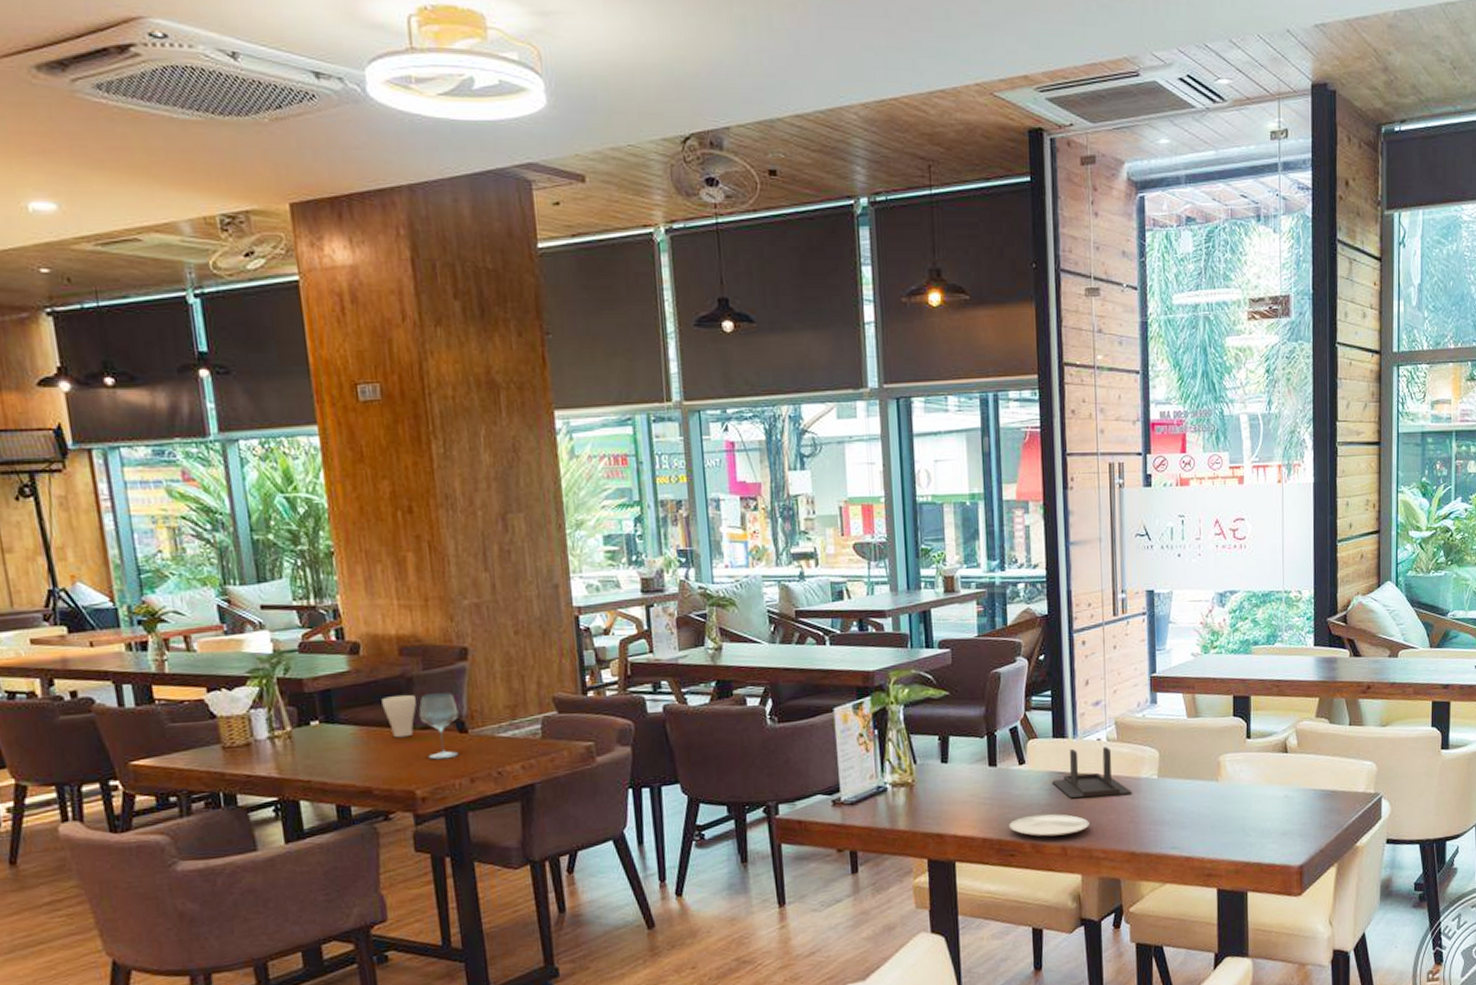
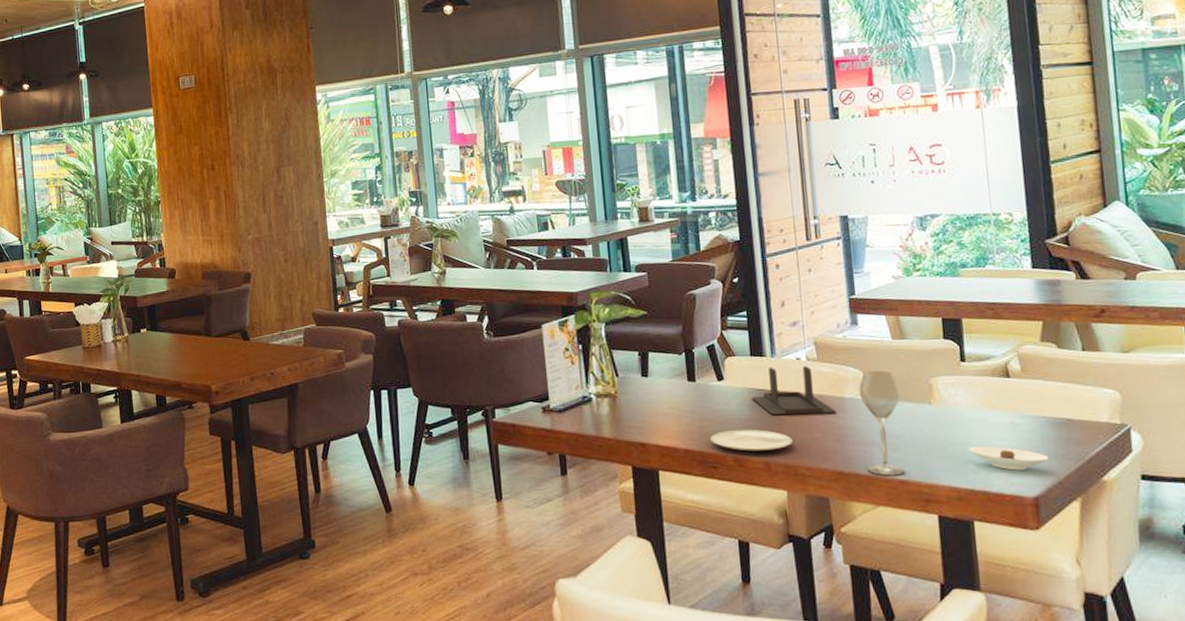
cup: present [381,695,416,738] -> none [189,310,213,344]
wine glass: present [419,693,460,760] -> none [215,308,243,362]
wineglass: none [1153,749,1192,854] -> present [858,370,904,476]
saucer: none [1248,819,1314,842] -> present [969,446,1049,471]

